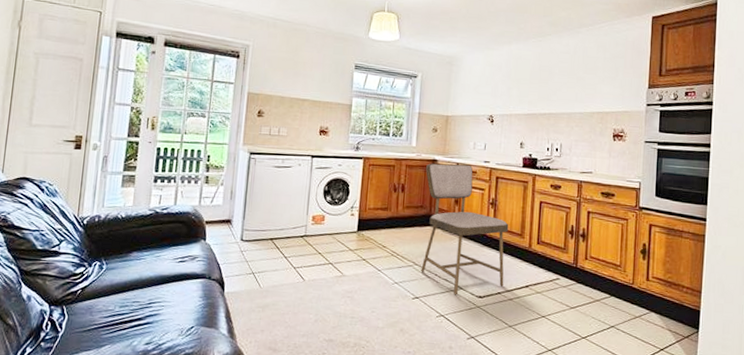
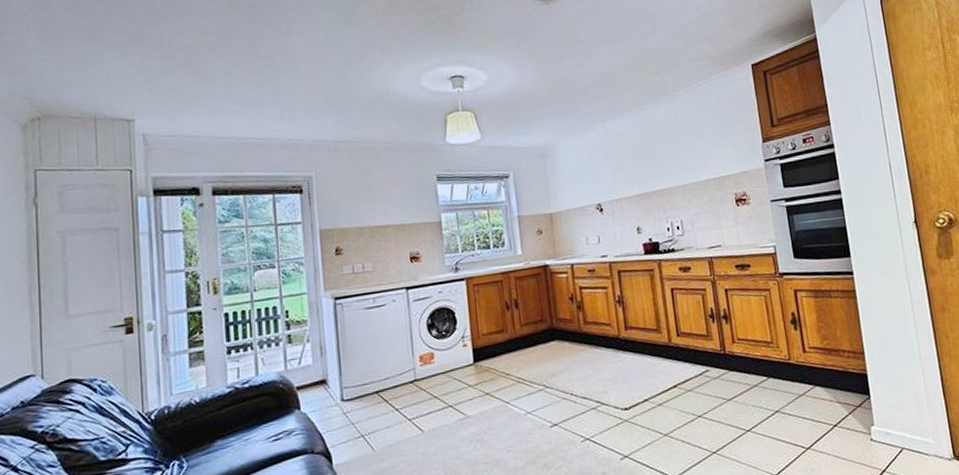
dining chair: present [420,163,509,295] -> none [538,263,649,413]

